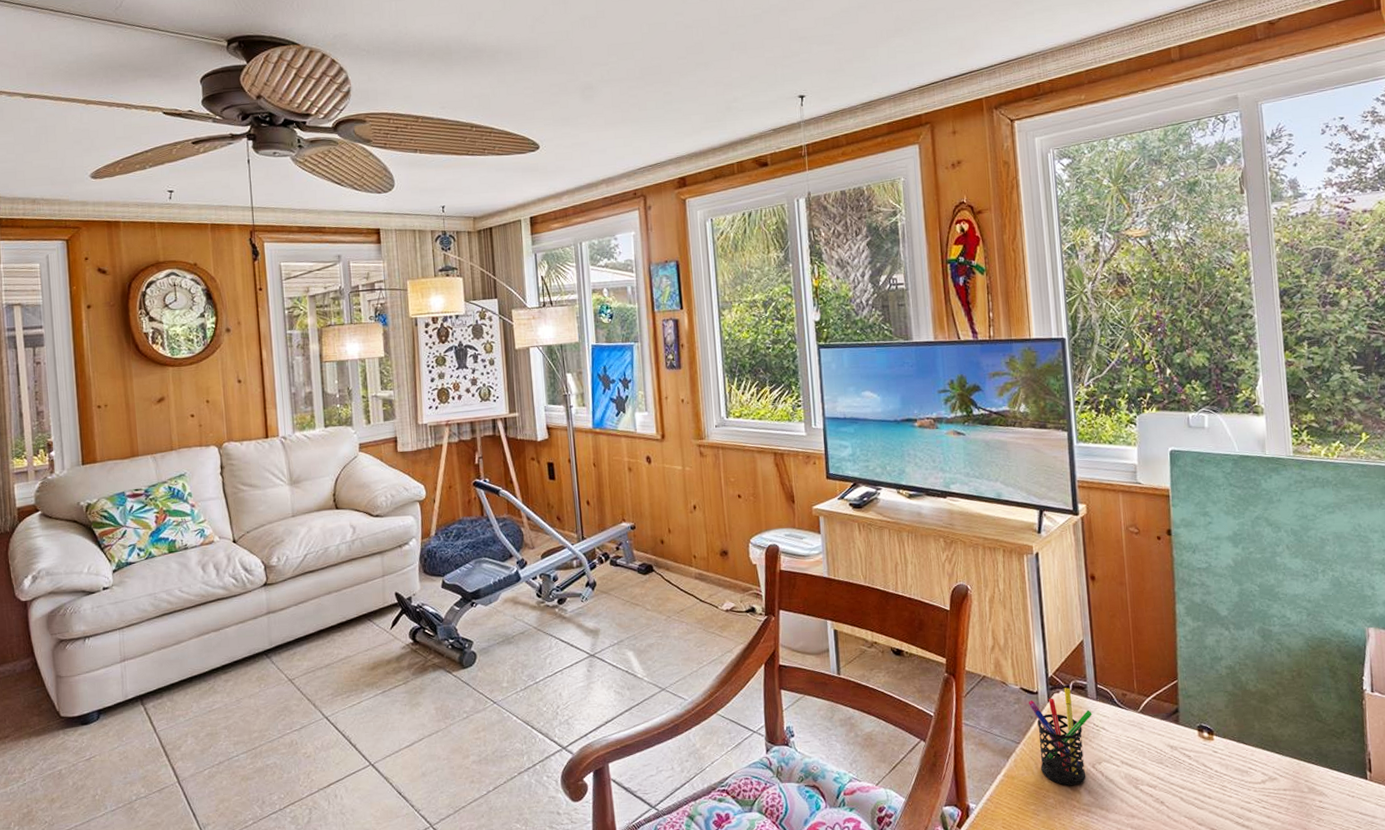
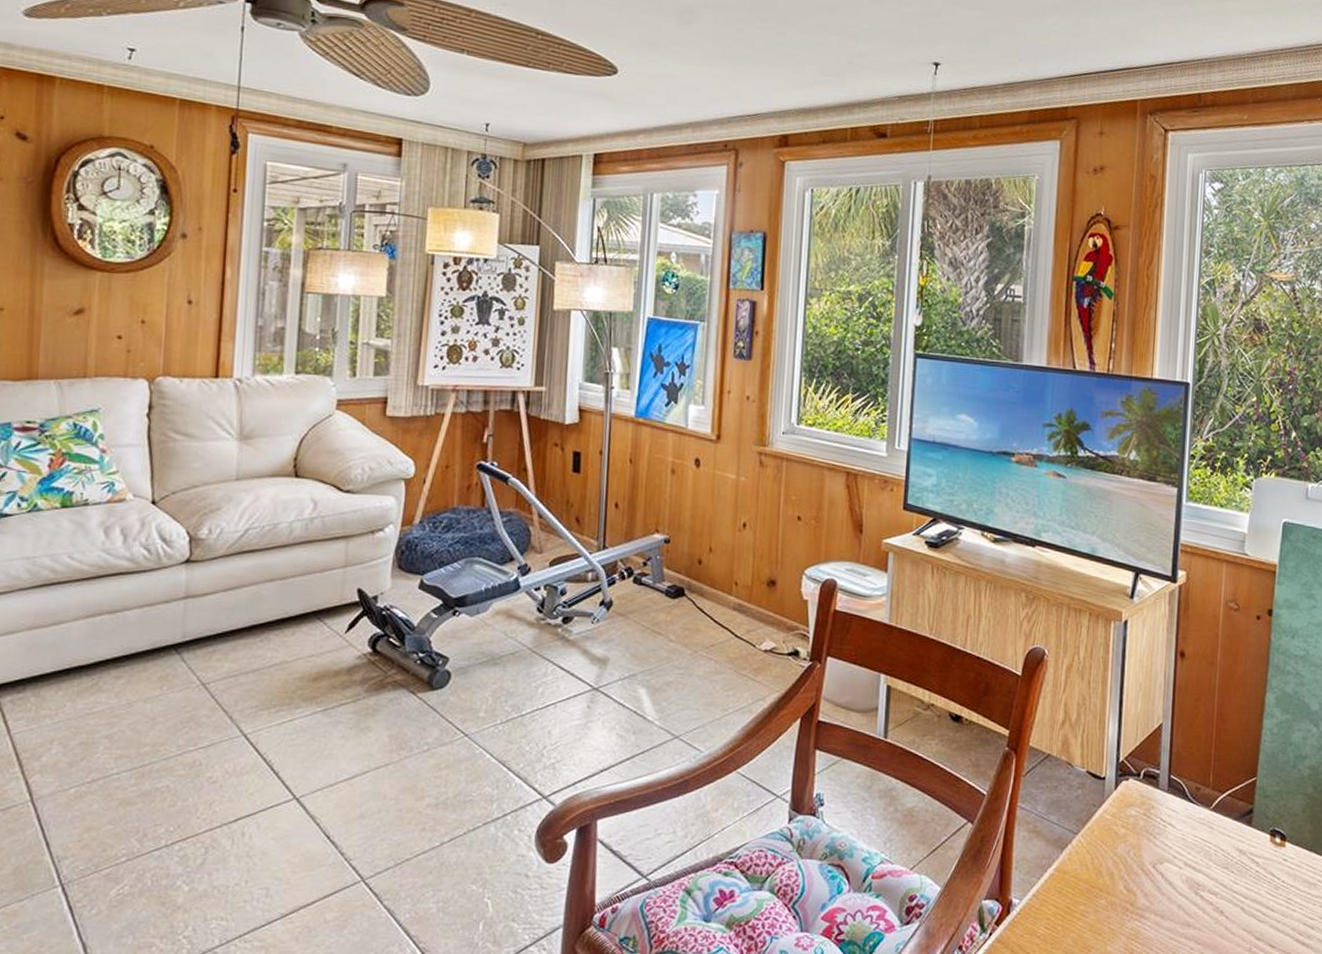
pen holder: present [1028,688,1092,785] -> none [1093,775,1161,885]

